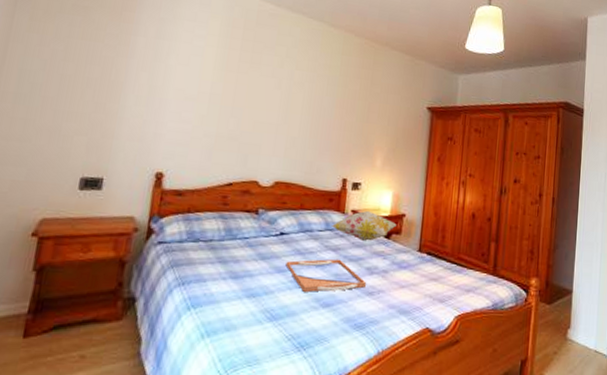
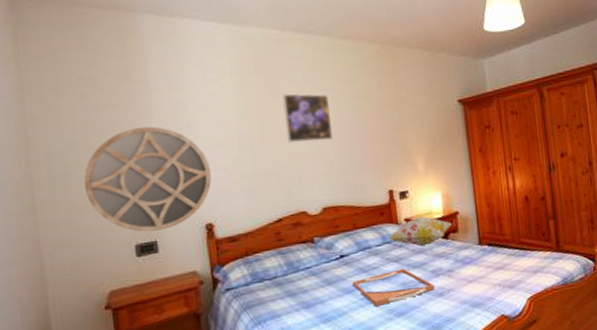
home mirror: none [46,64,176,169] -> present [83,126,212,232]
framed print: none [256,64,306,118] -> present [282,93,332,144]

